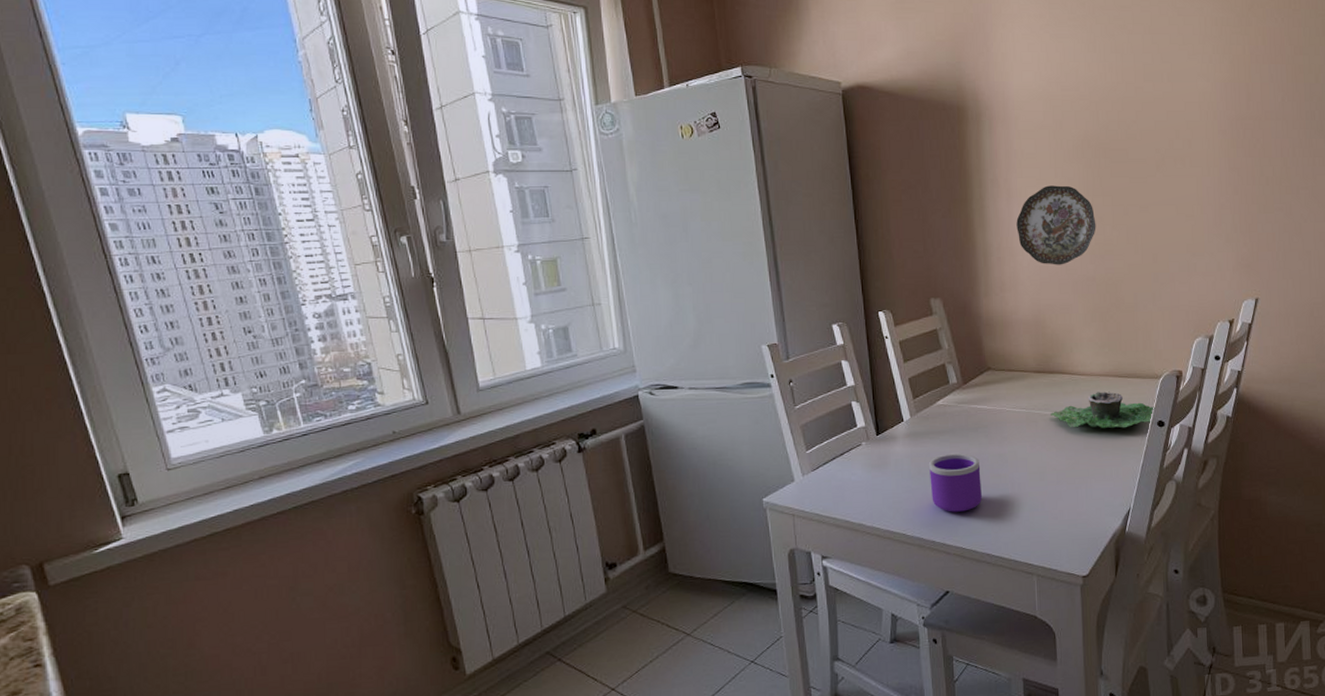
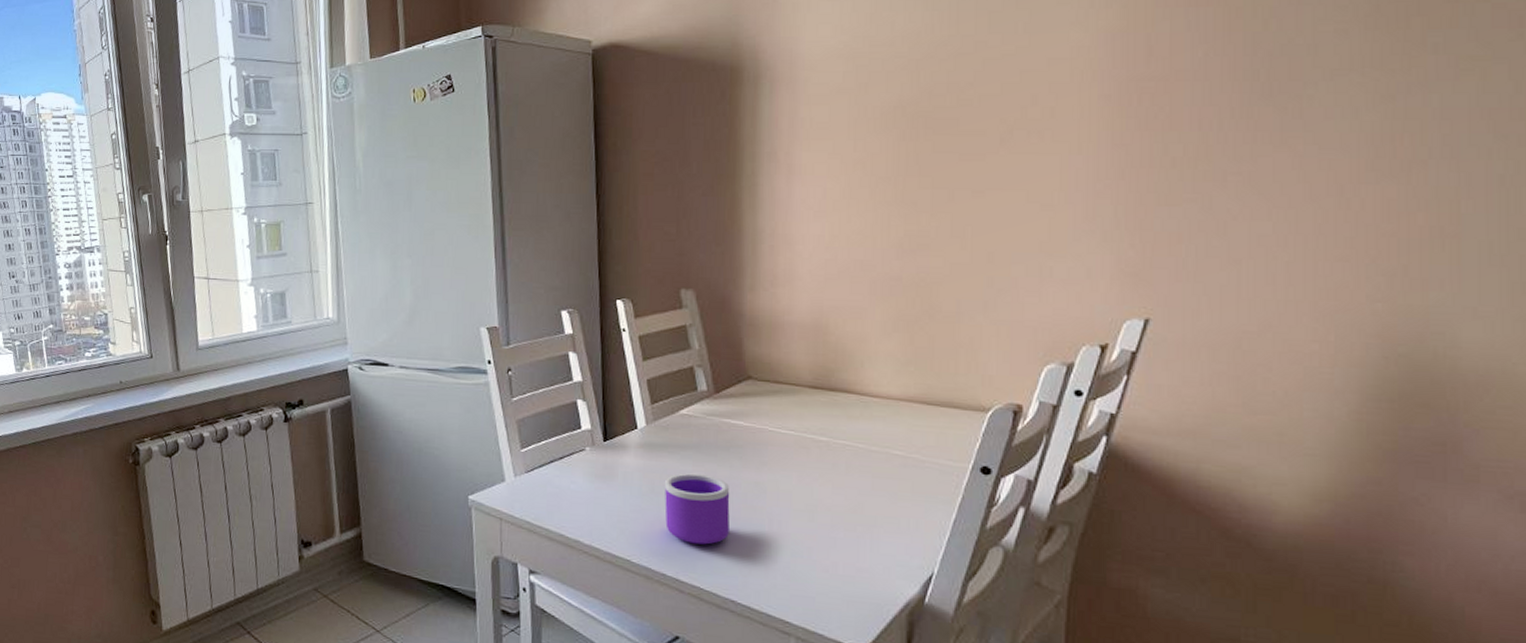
decorative plate: present [1016,185,1096,265] -> none [797,161,908,259]
succulent planter: present [1051,391,1155,429] -> none [828,420,979,470]

